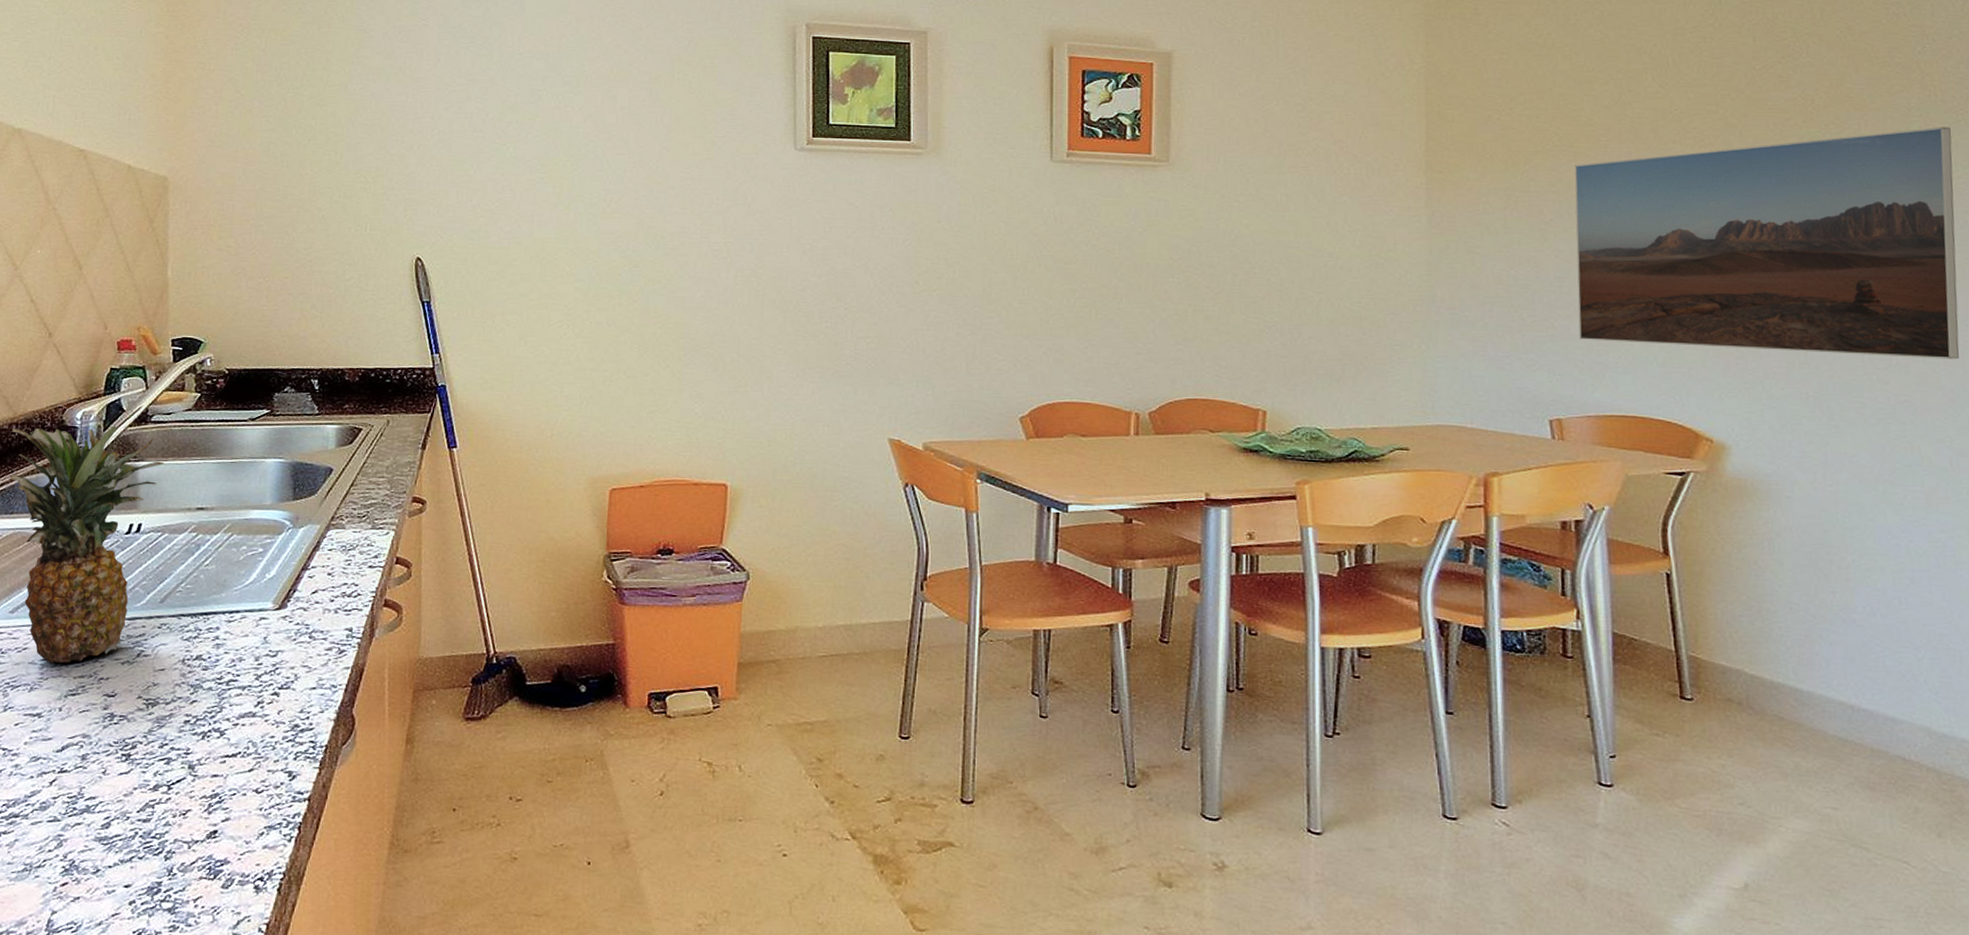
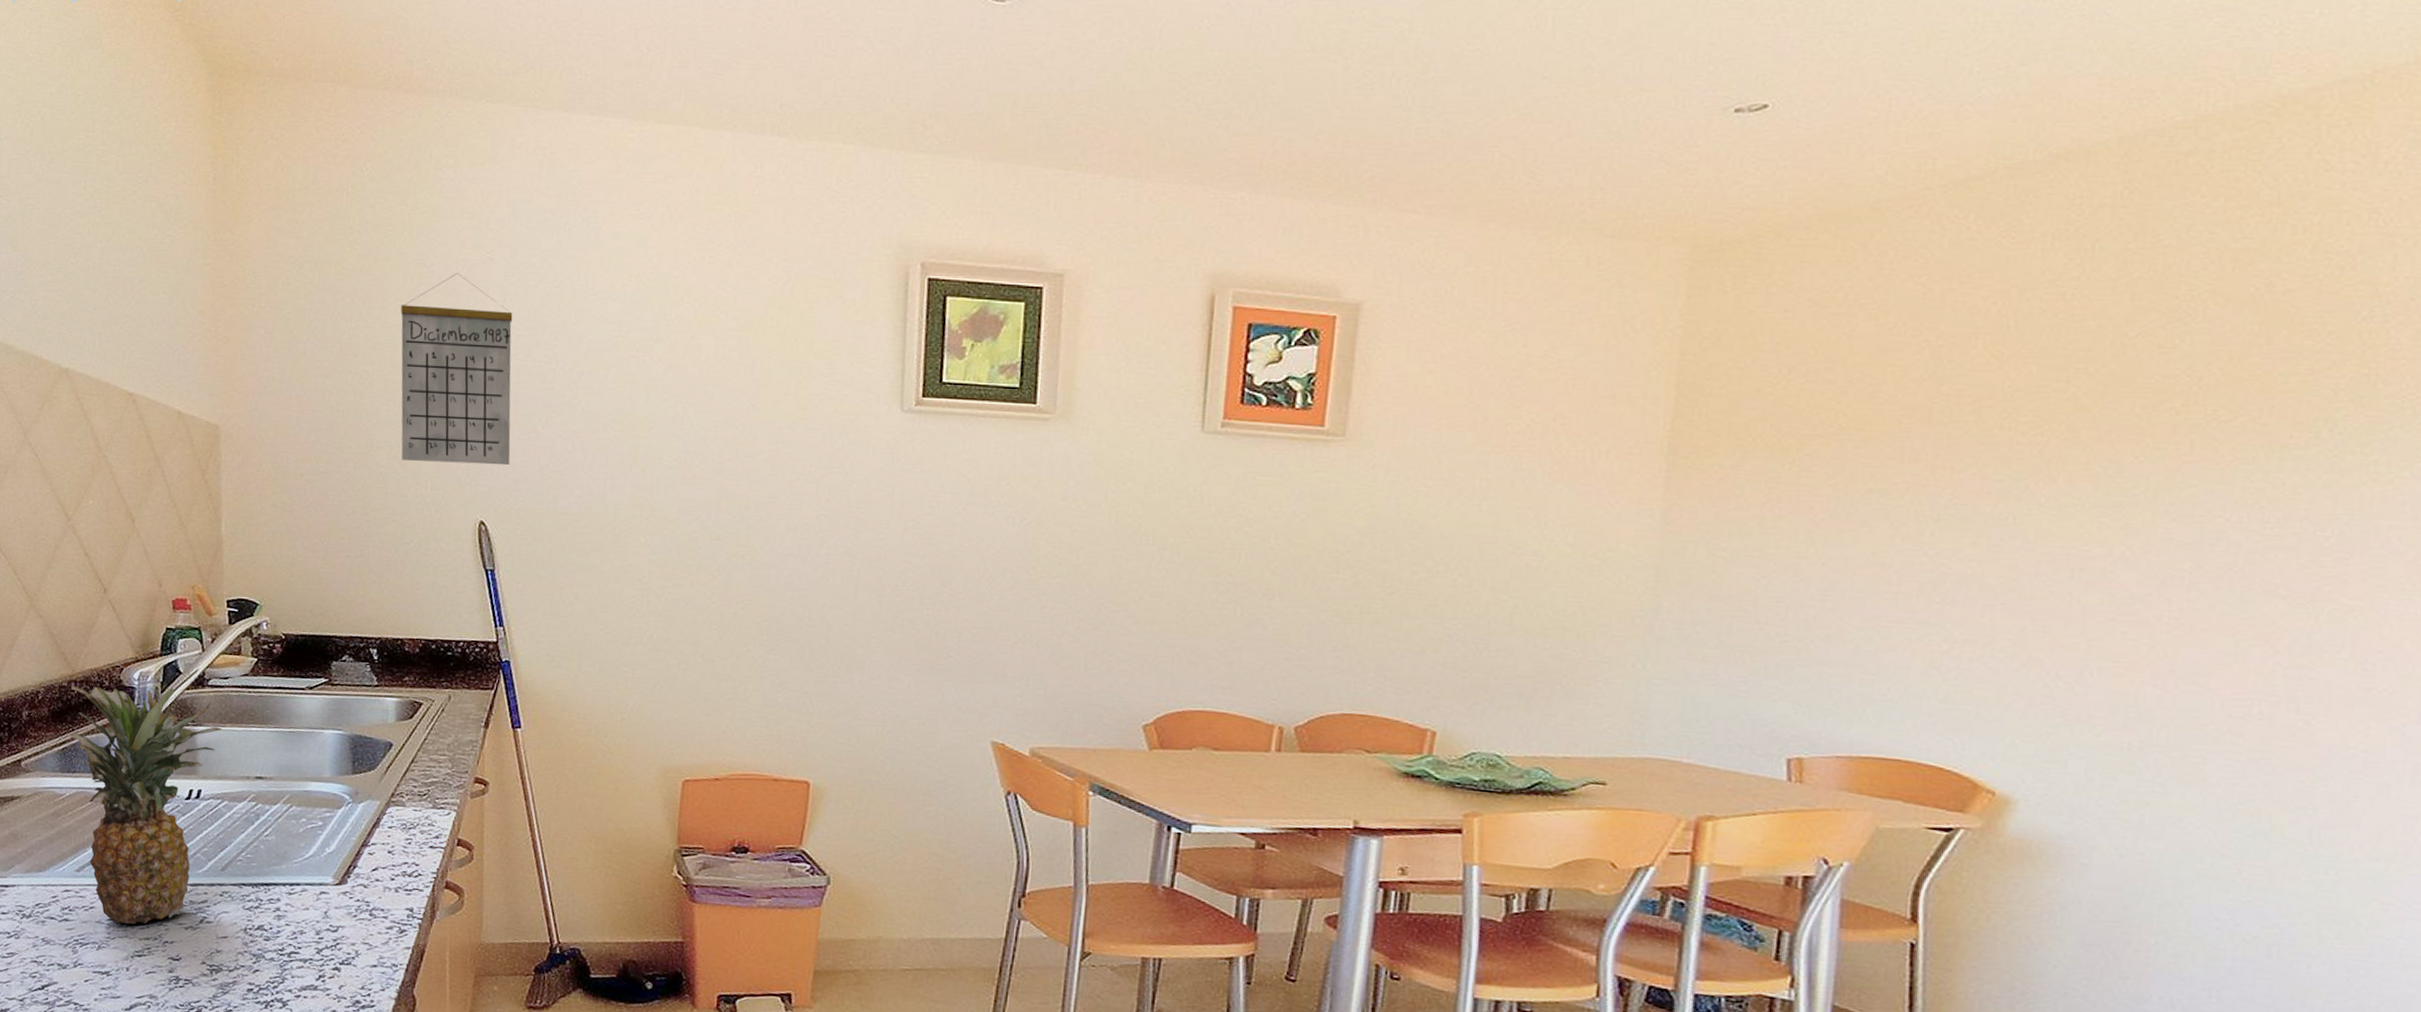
calendar: none [342,37,446,207] -> present [401,273,513,466]
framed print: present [1574,127,1959,360] -> none [1839,416,2390,711]

